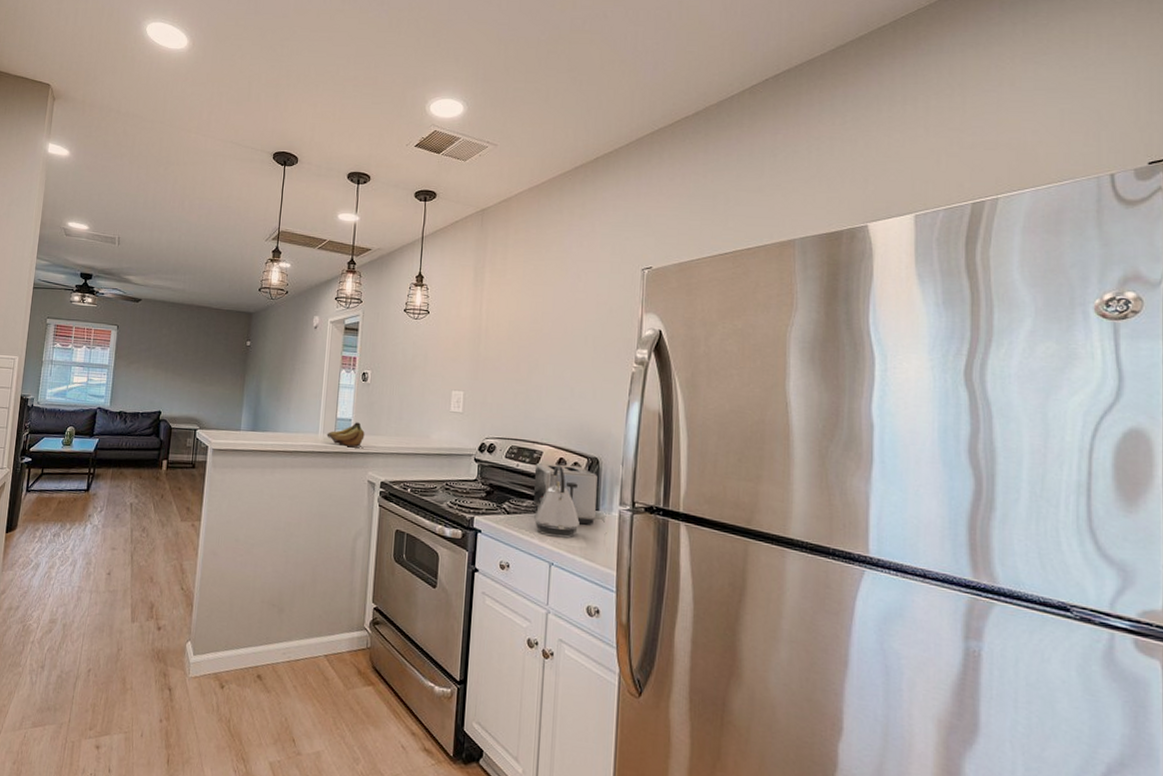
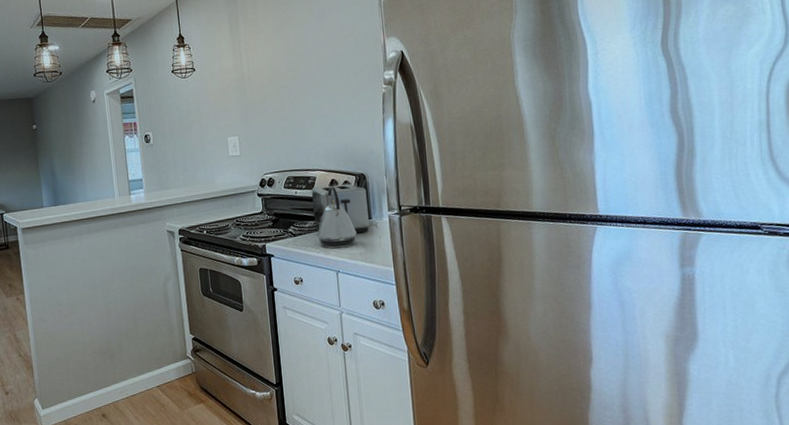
fruit: present [326,422,365,448] -> none [122,180,157,205]

